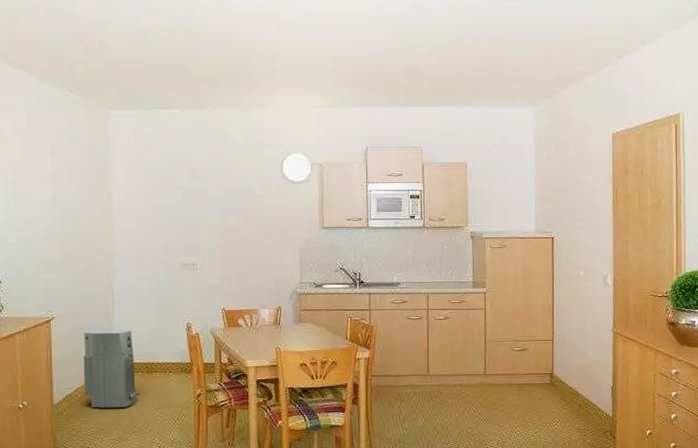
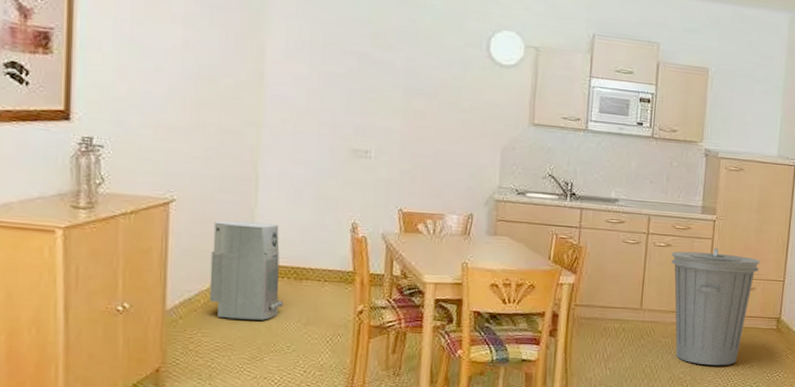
trash can: none [450,316,530,420] -> present [671,248,761,366]

